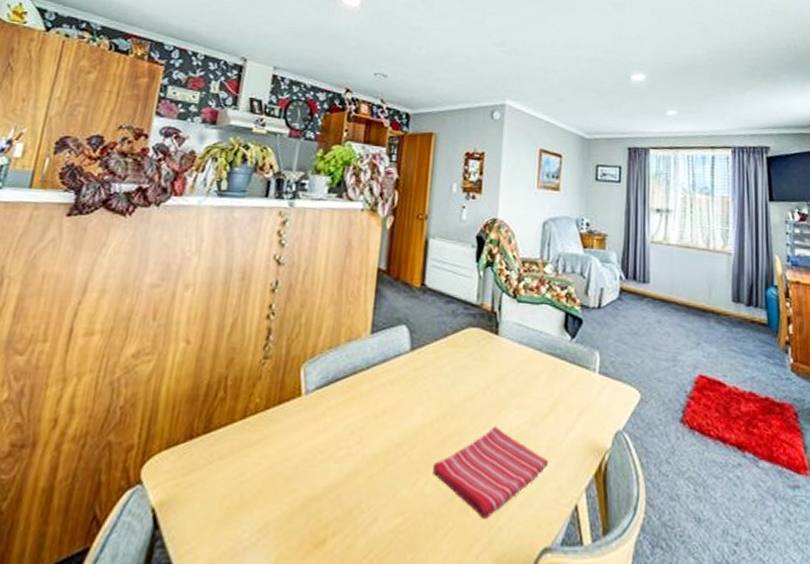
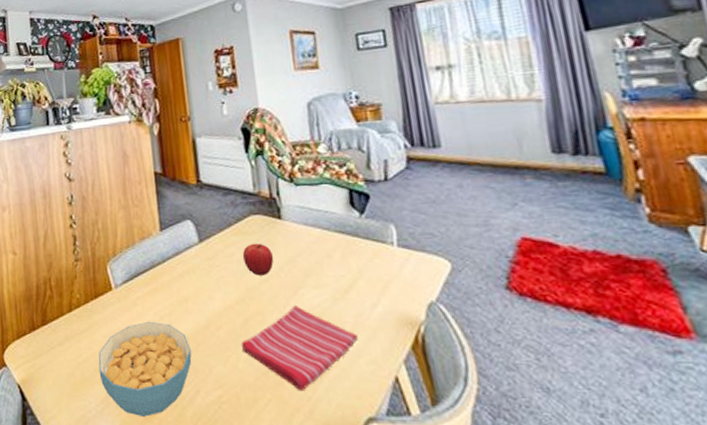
cereal bowl: none [263,436,378,550] -> present [98,322,192,418]
fruit: none [452,357,484,392] -> present [242,243,274,276]

